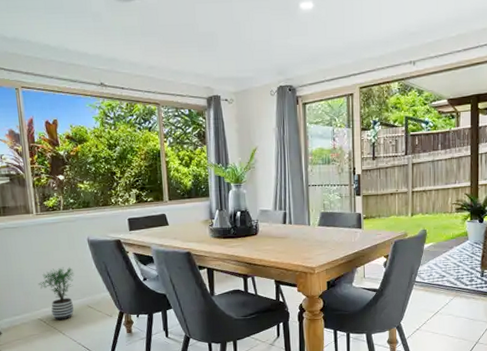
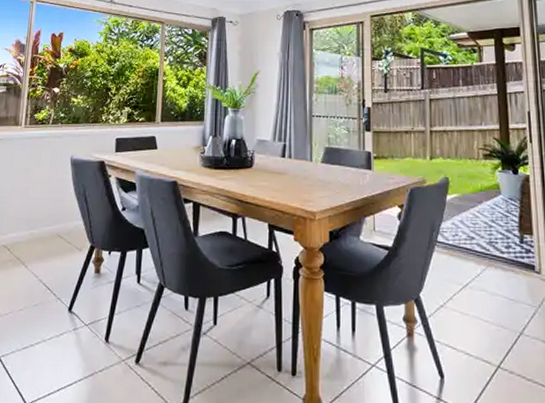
potted plant: present [38,267,75,321] -> none [10,187,50,250]

